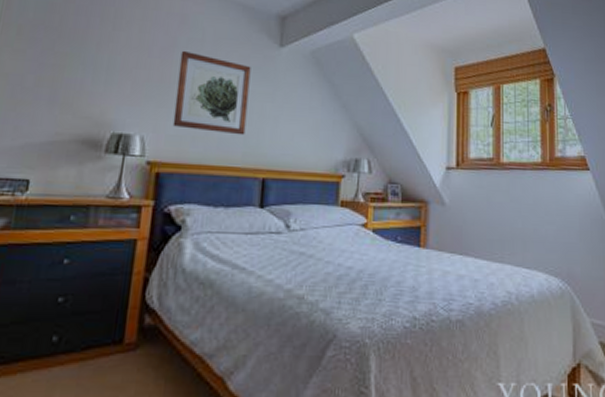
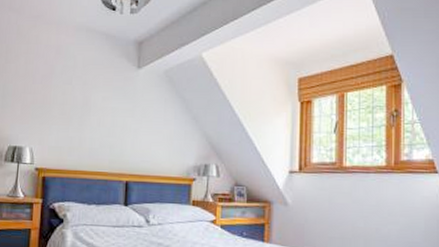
wall art: present [172,50,251,135] -> none [53,76,114,146]

